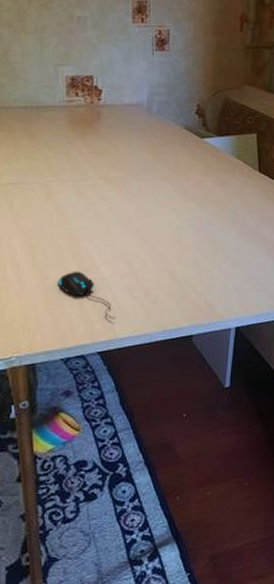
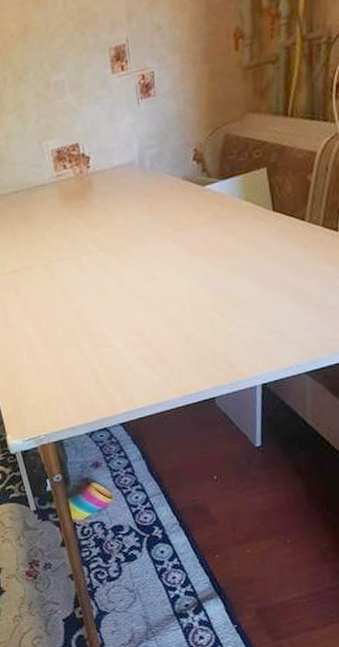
mouse: present [57,271,116,319] -> none [72,347,134,390]

